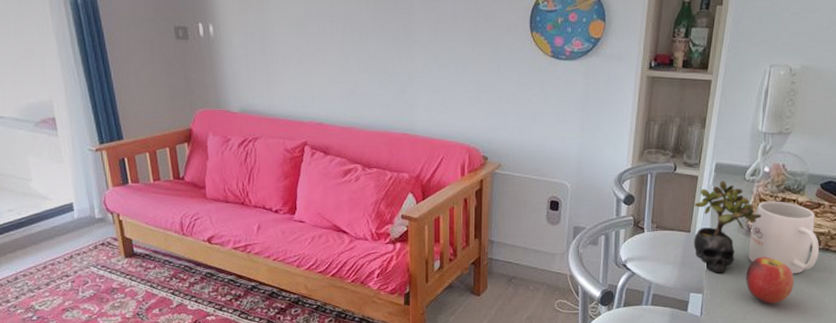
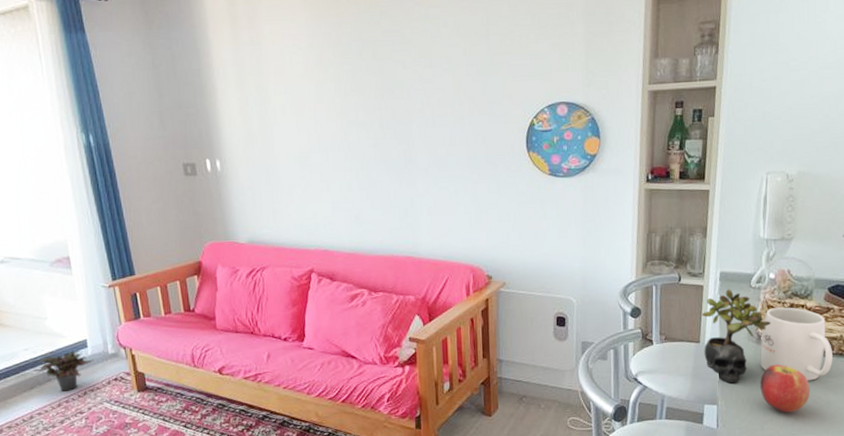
potted plant: none [17,213,80,254] -> present [33,350,94,391]

